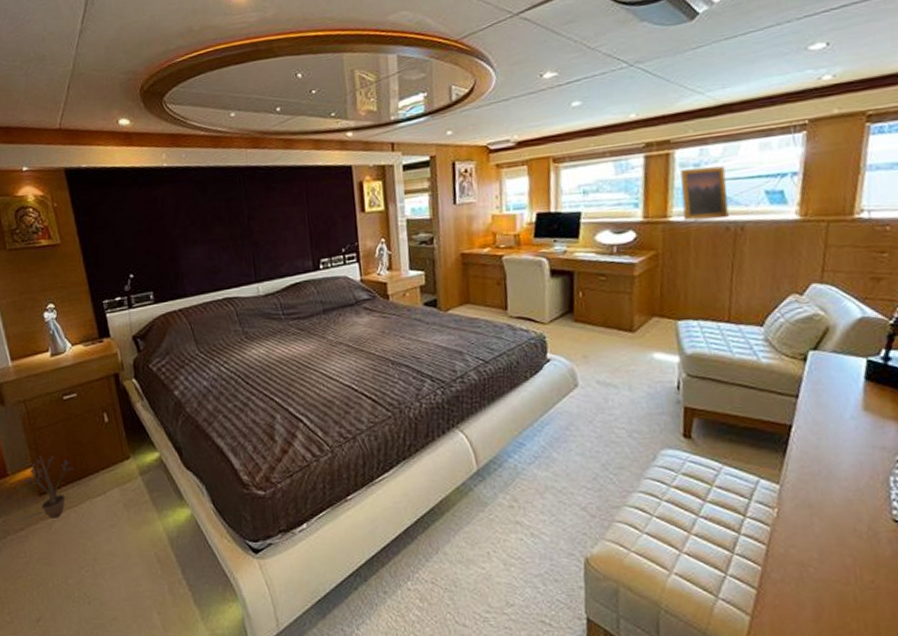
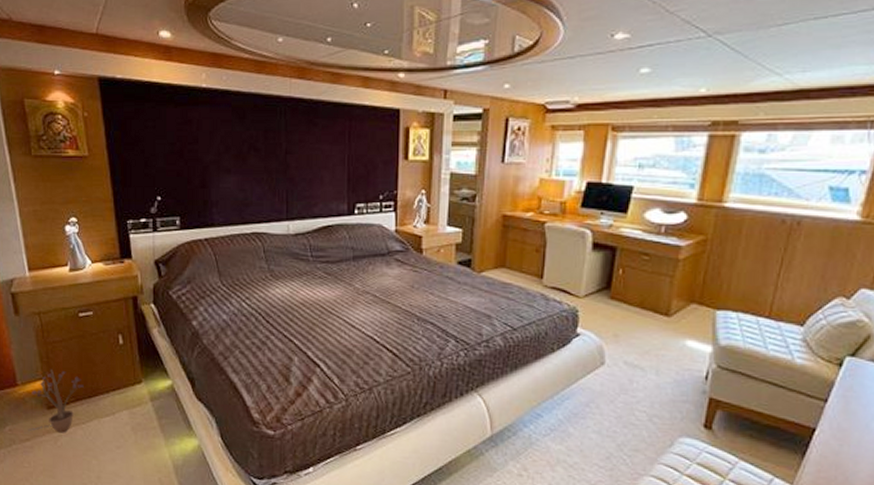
picture frame: present [680,166,729,221] -> none [740,153,791,210]

